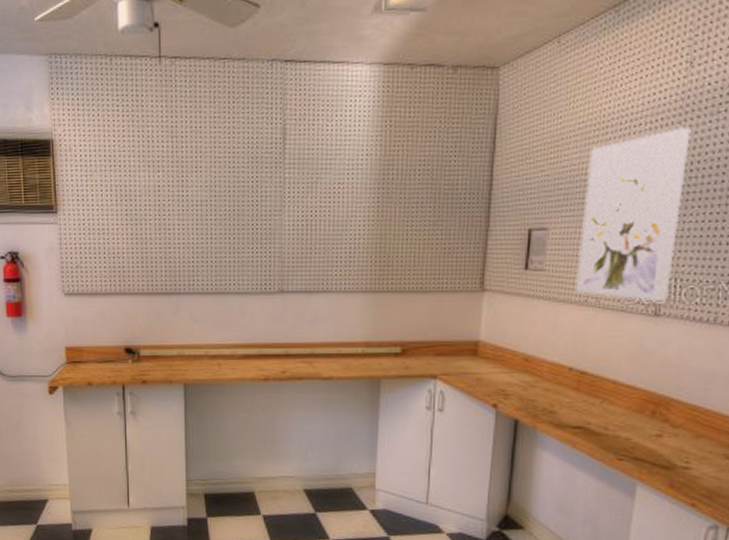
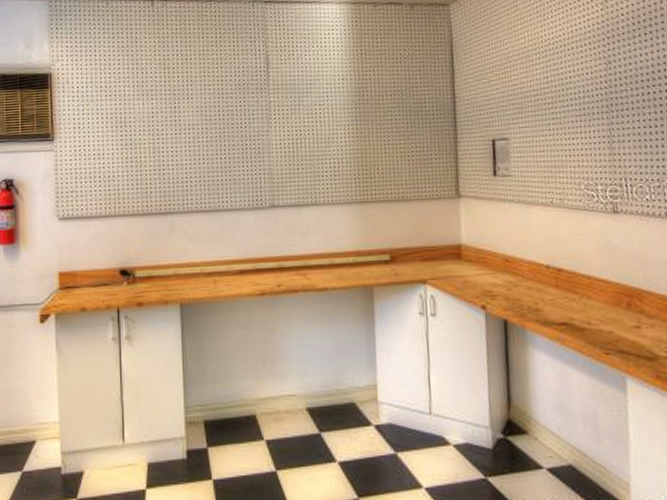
wall art: present [576,127,691,302] -> none [535,49,622,200]

